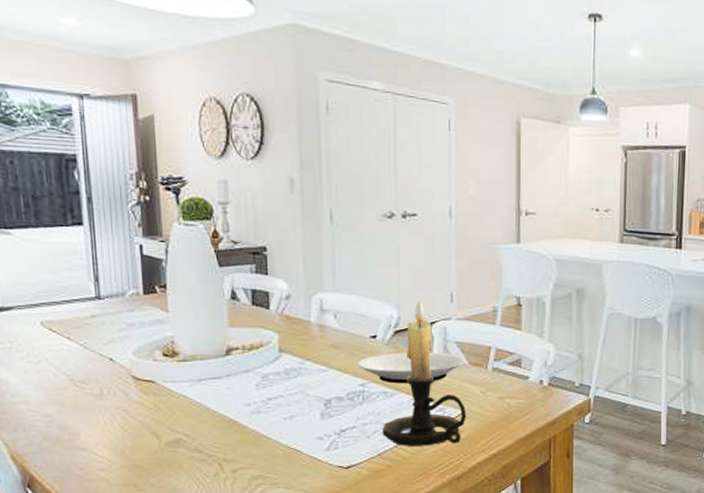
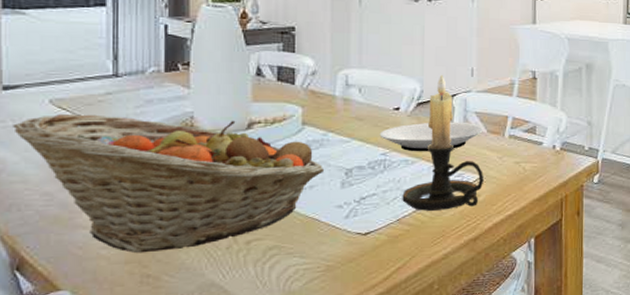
fruit basket: none [11,335,304,477] -> present [13,113,325,254]

